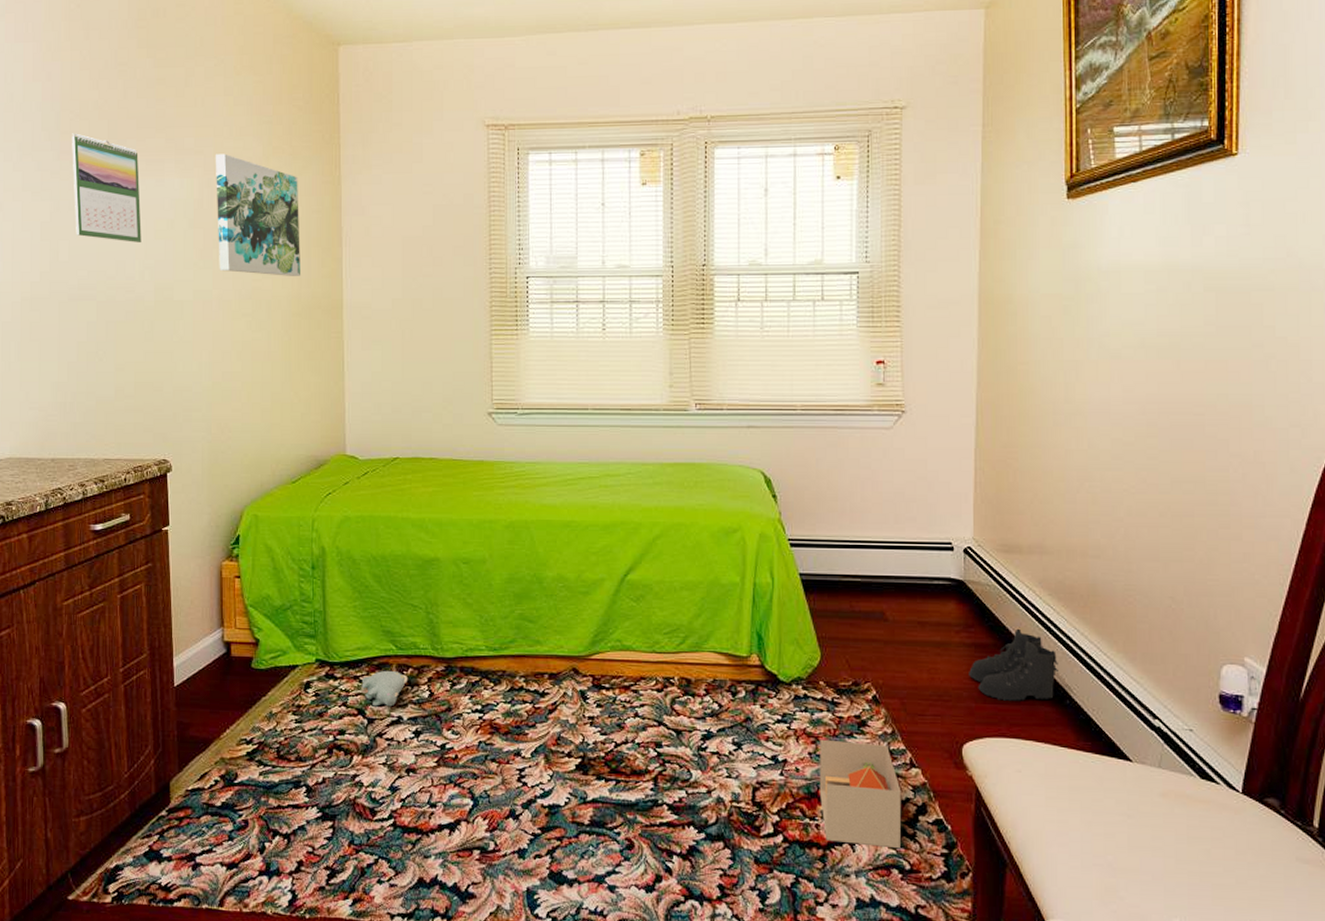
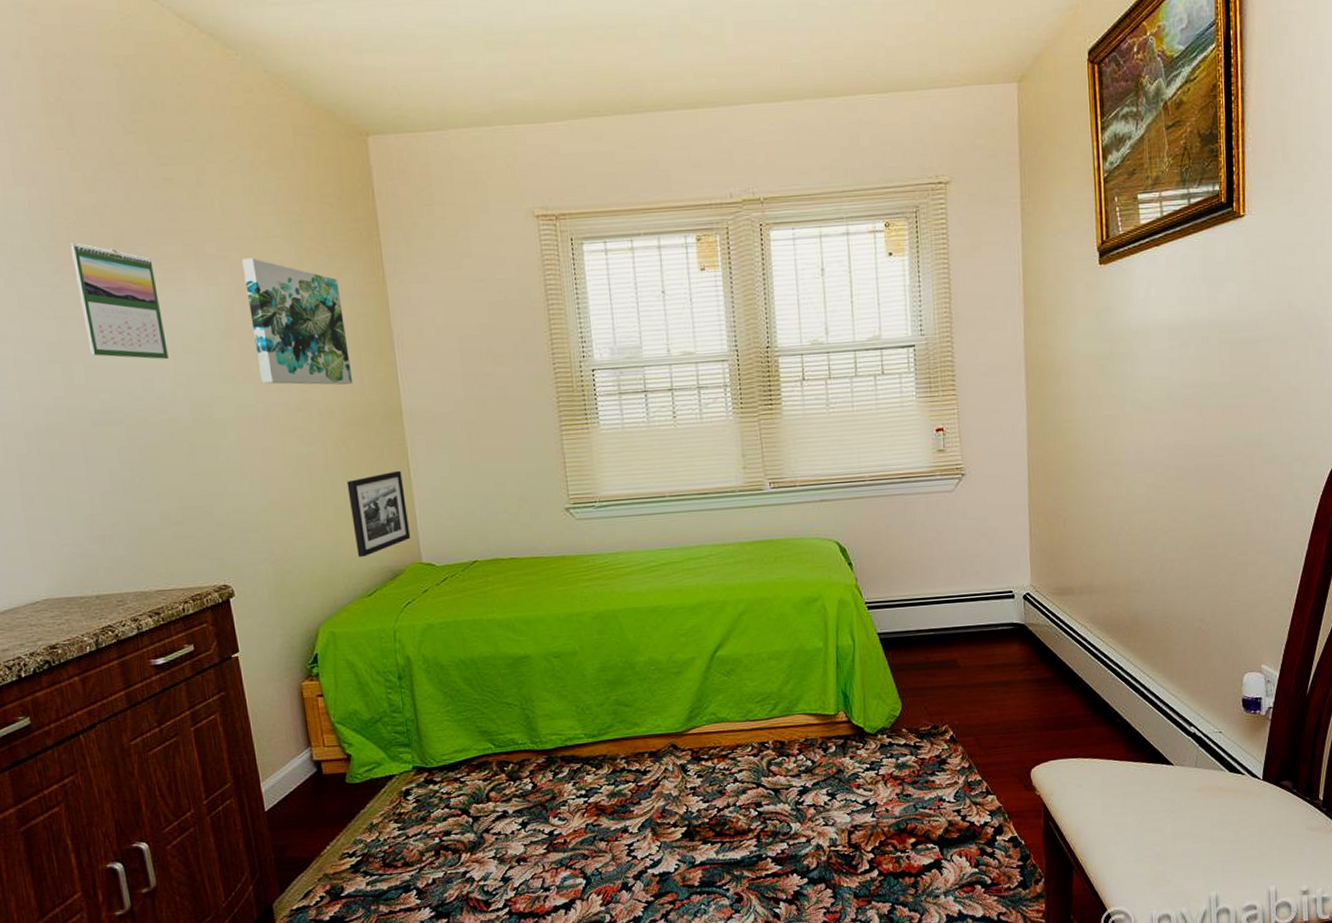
picture frame: none [285,362,338,444] -> present [346,470,411,557]
plush toy: present [361,671,408,707] -> none [462,769,510,805]
cardboard box: present [819,739,902,849] -> none [906,778,982,869]
boots: present [969,628,1058,701] -> none [1033,661,1109,727]

